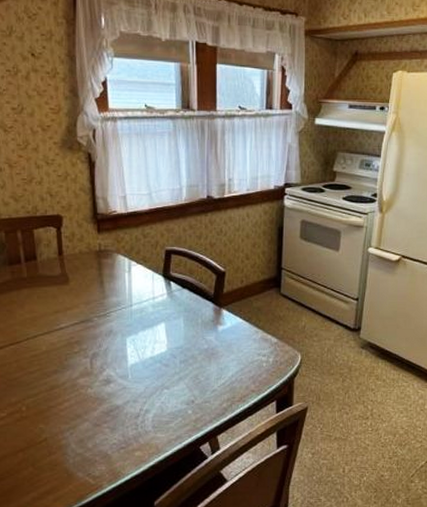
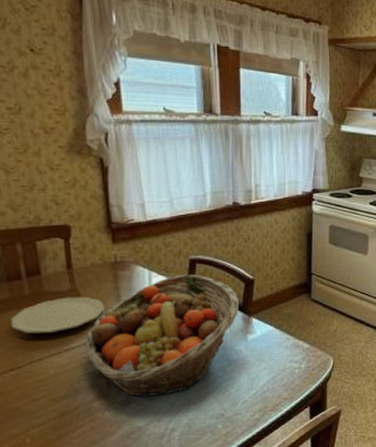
plate: none [11,281,90,313] -> present [10,296,105,334]
fruit basket: none [72,264,211,378] -> present [85,273,240,397]

